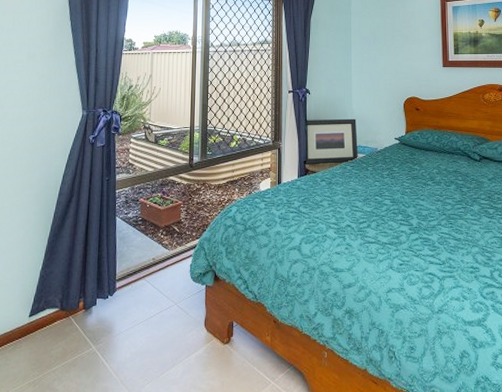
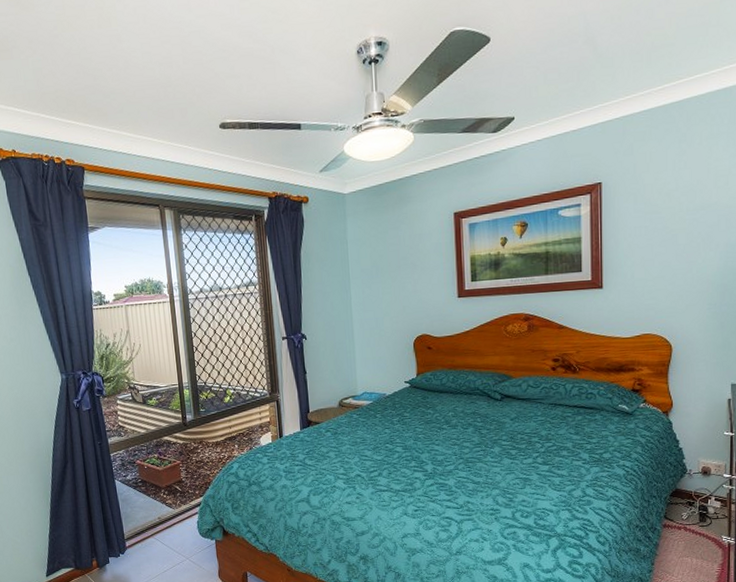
picture frame: present [303,118,358,164] -> none [303,363,364,416]

